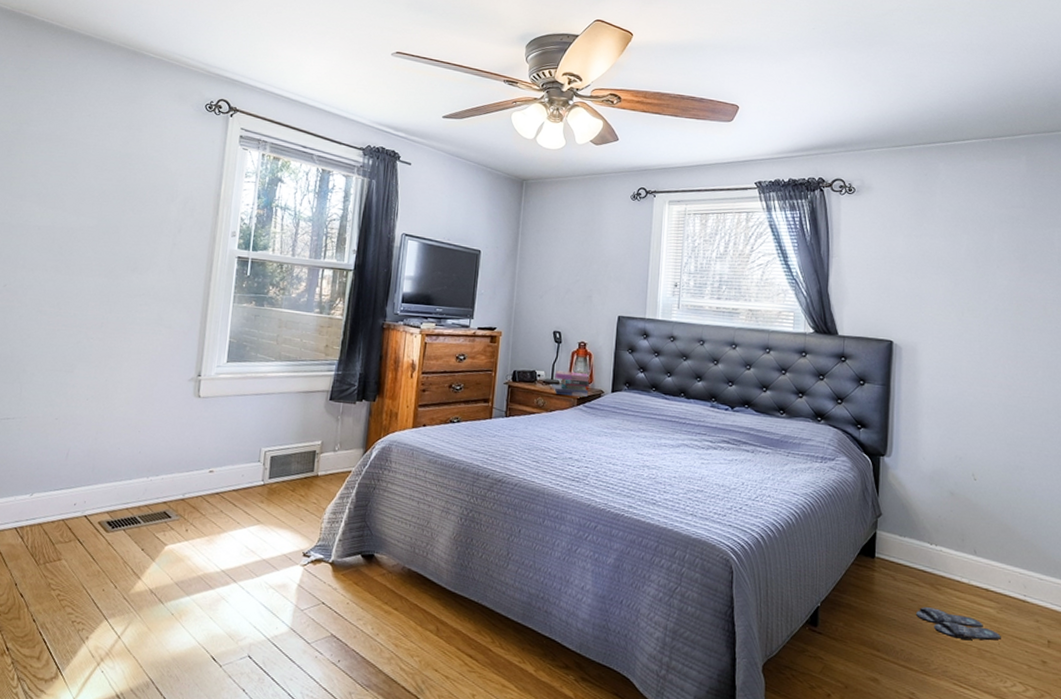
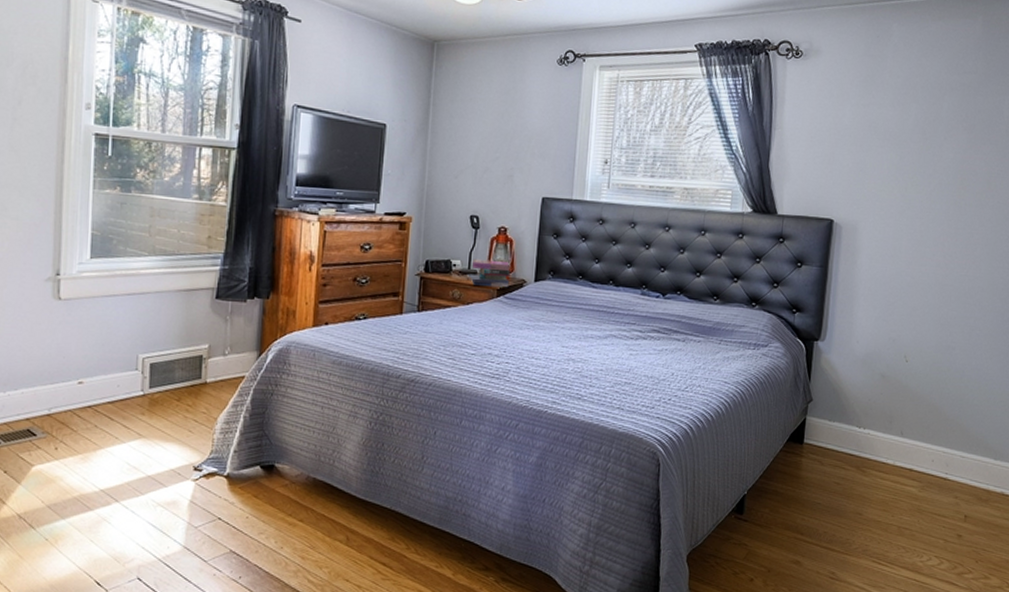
slippers: present [916,607,1001,640] -> none [841,490,921,519]

